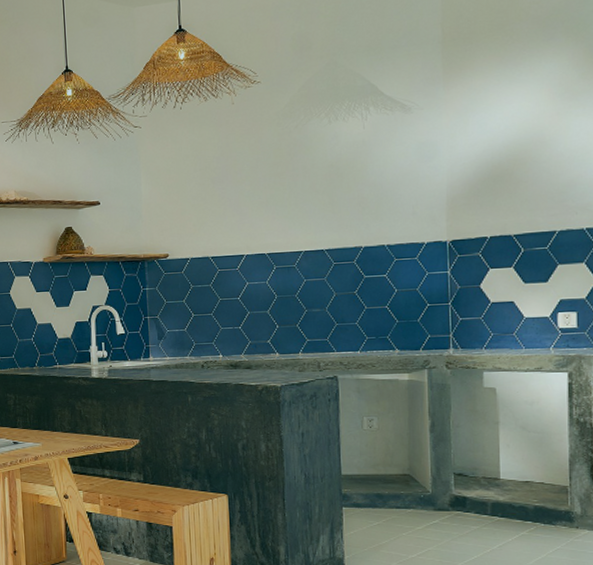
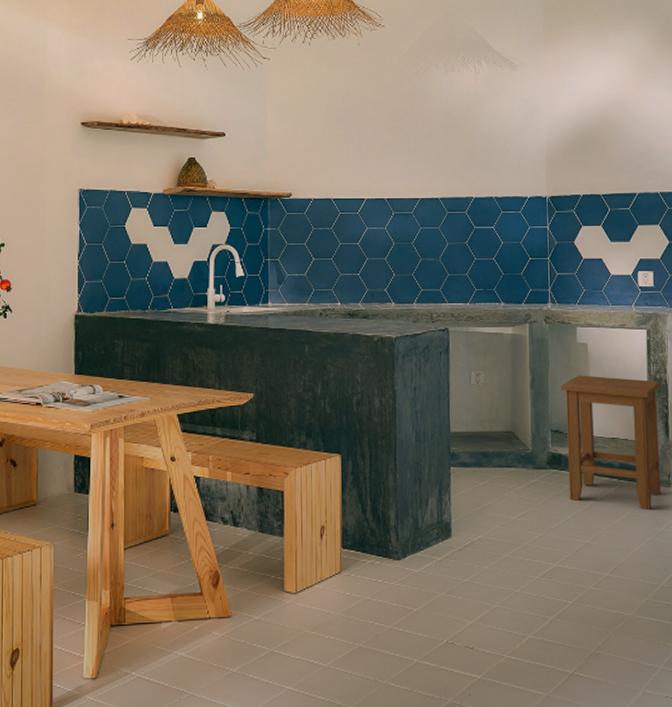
stool: none [465,419,585,554] -> present [561,375,661,511]

